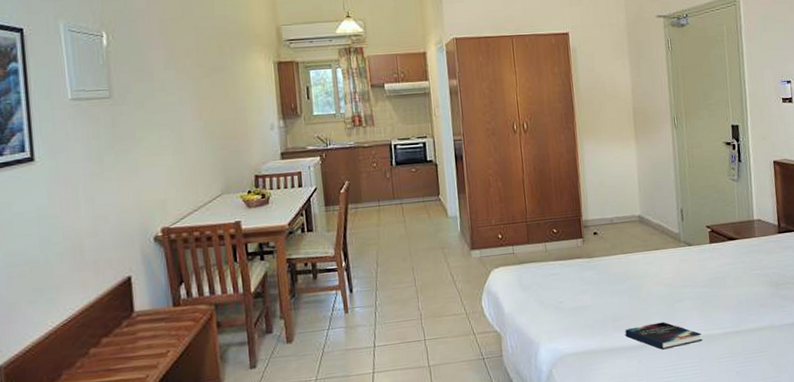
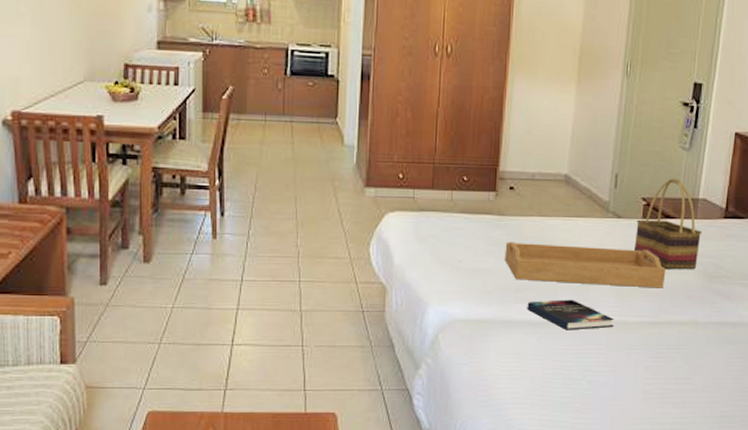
serving tray: none [597,269,739,312] -> present [504,241,666,288]
woven basket: none [705,205,764,284] -> present [633,178,702,270]

